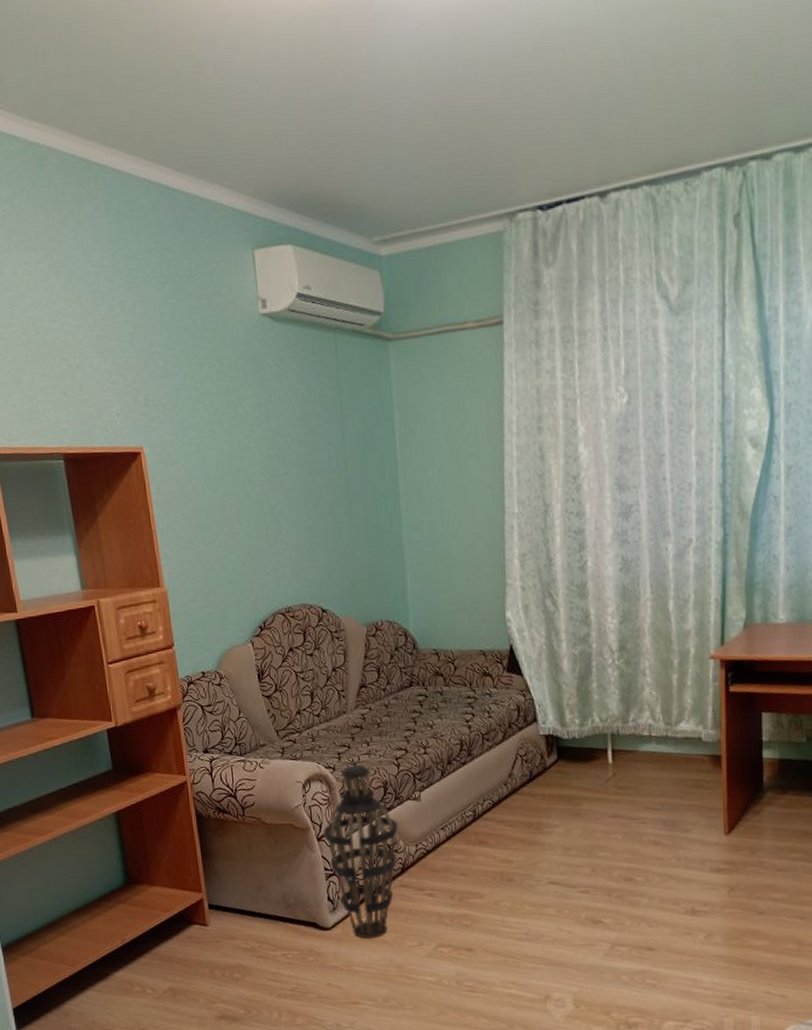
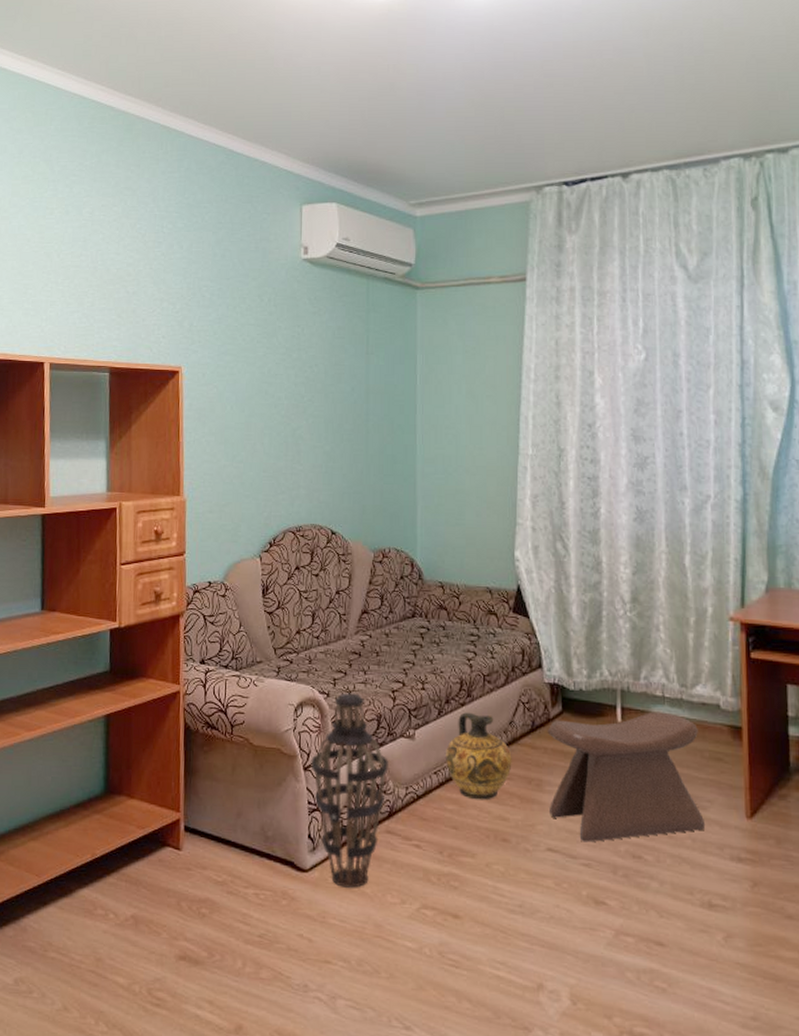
ceramic jug: none [451,770,513,848] -> present [446,712,512,801]
stool: none [544,750,689,873] -> present [547,712,706,843]

